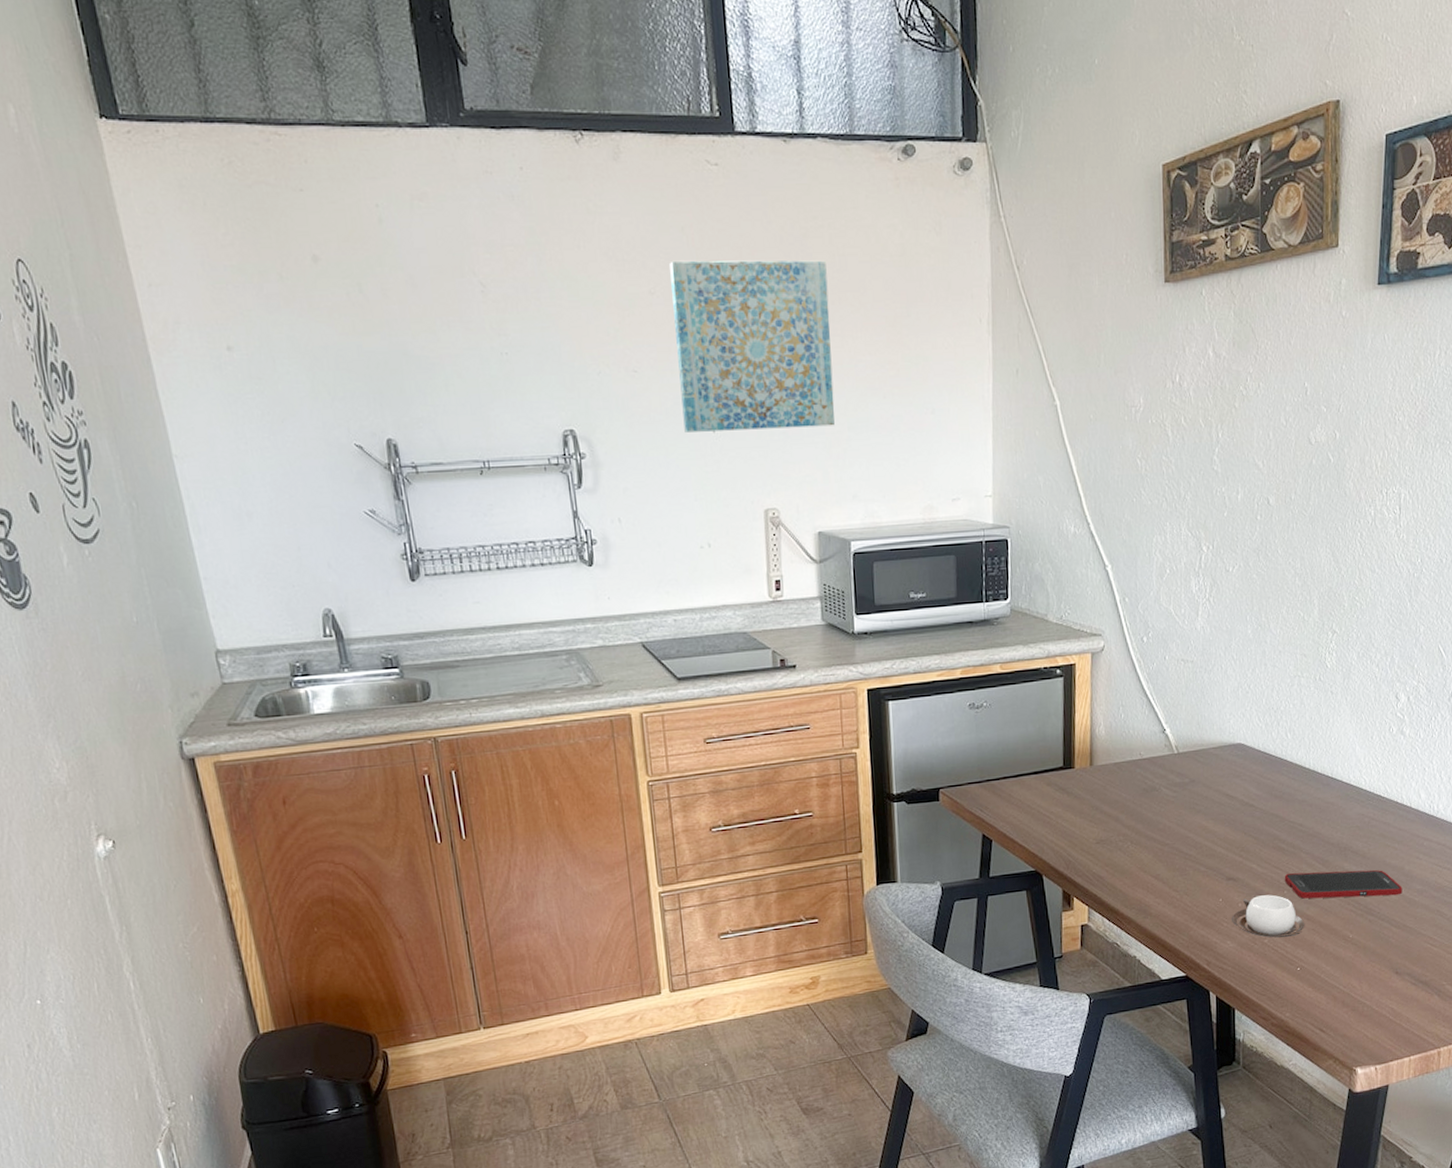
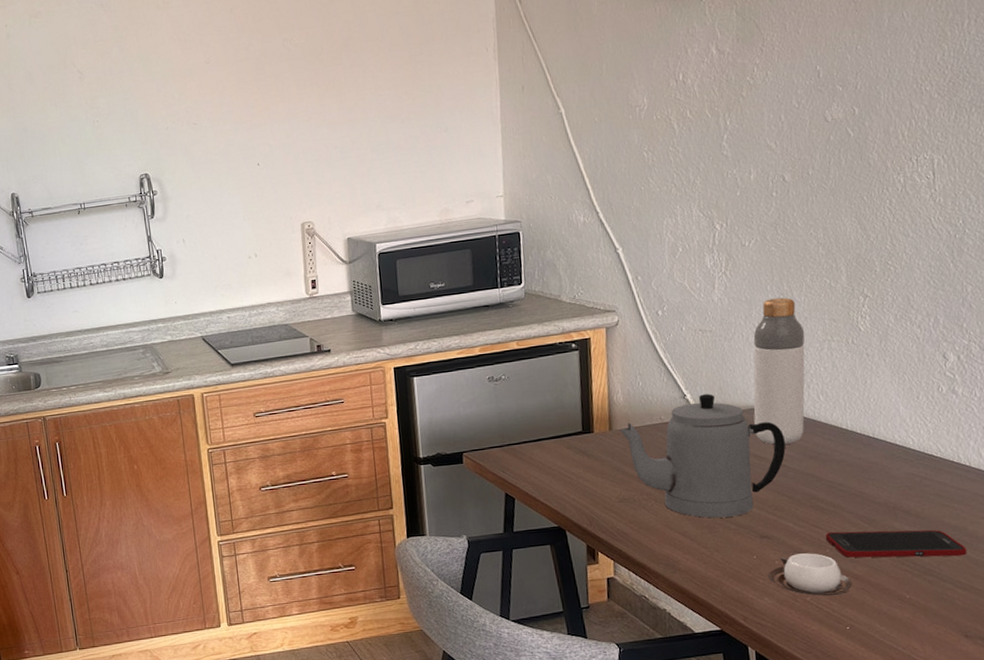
wall art: present [668,260,835,432] -> none [220,19,360,167]
teapot: none [1101,729,1254,860] -> present [620,394,786,518]
bottle: none [1227,629,1278,783] -> present [753,297,805,444]

